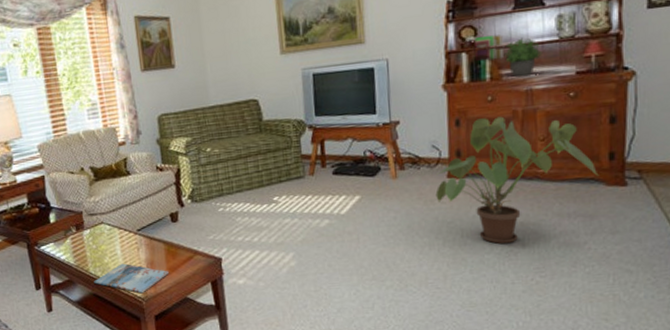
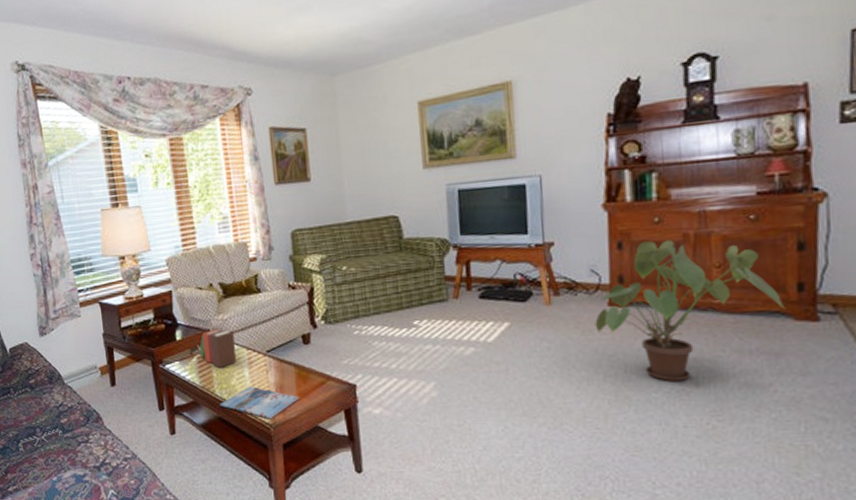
books: none [72,210,110,248] -> present [199,328,237,369]
books: present [473,34,504,62] -> none [638,150,673,180]
potted plant: present [503,38,544,78] -> none [672,154,719,198]

